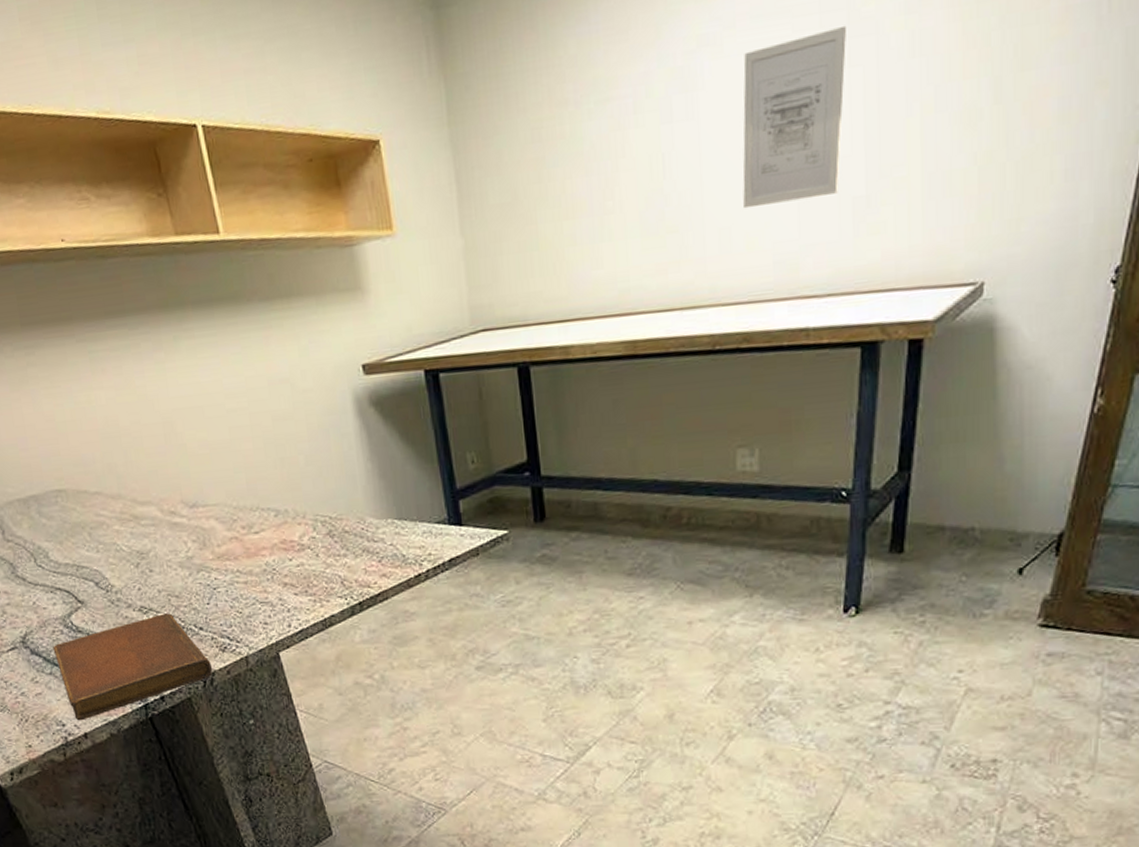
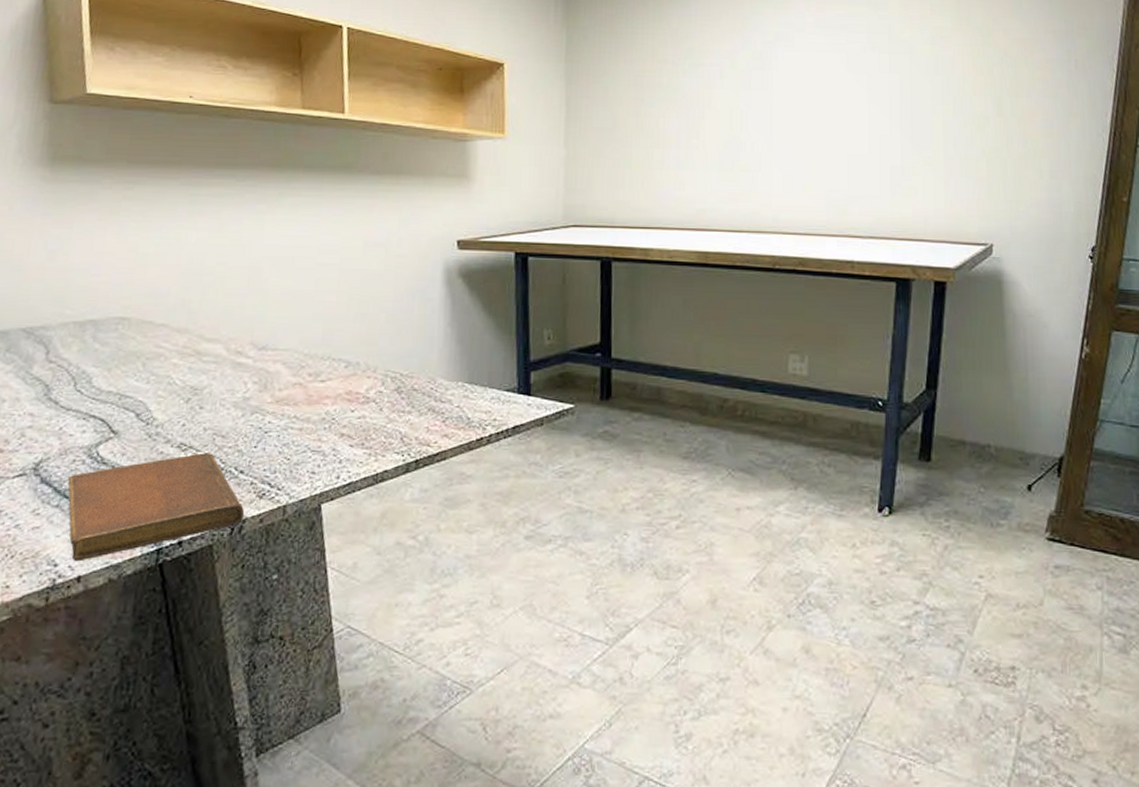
wall art: present [743,25,846,209] -> none [804,44,887,162]

